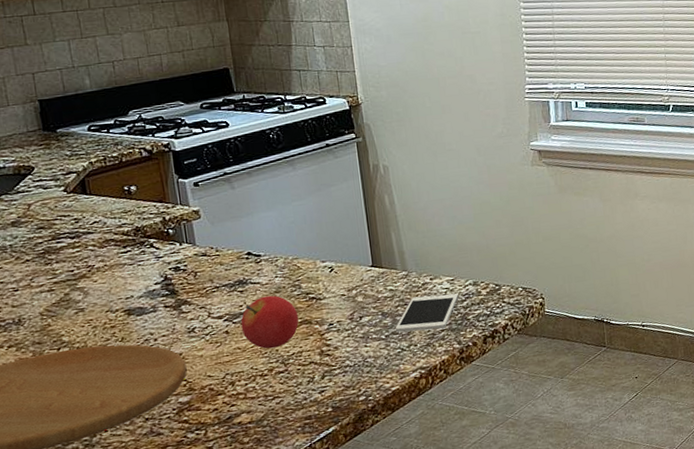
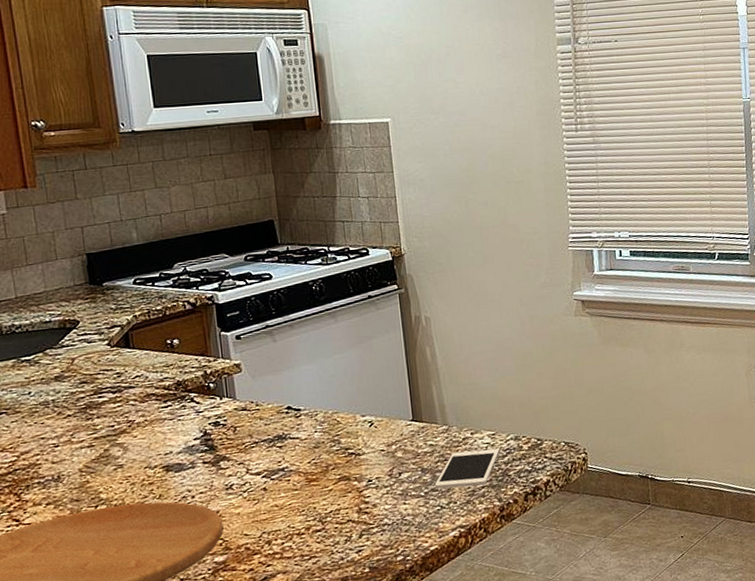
fruit: present [240,295,299,349] -> none [278,450,338,507]

